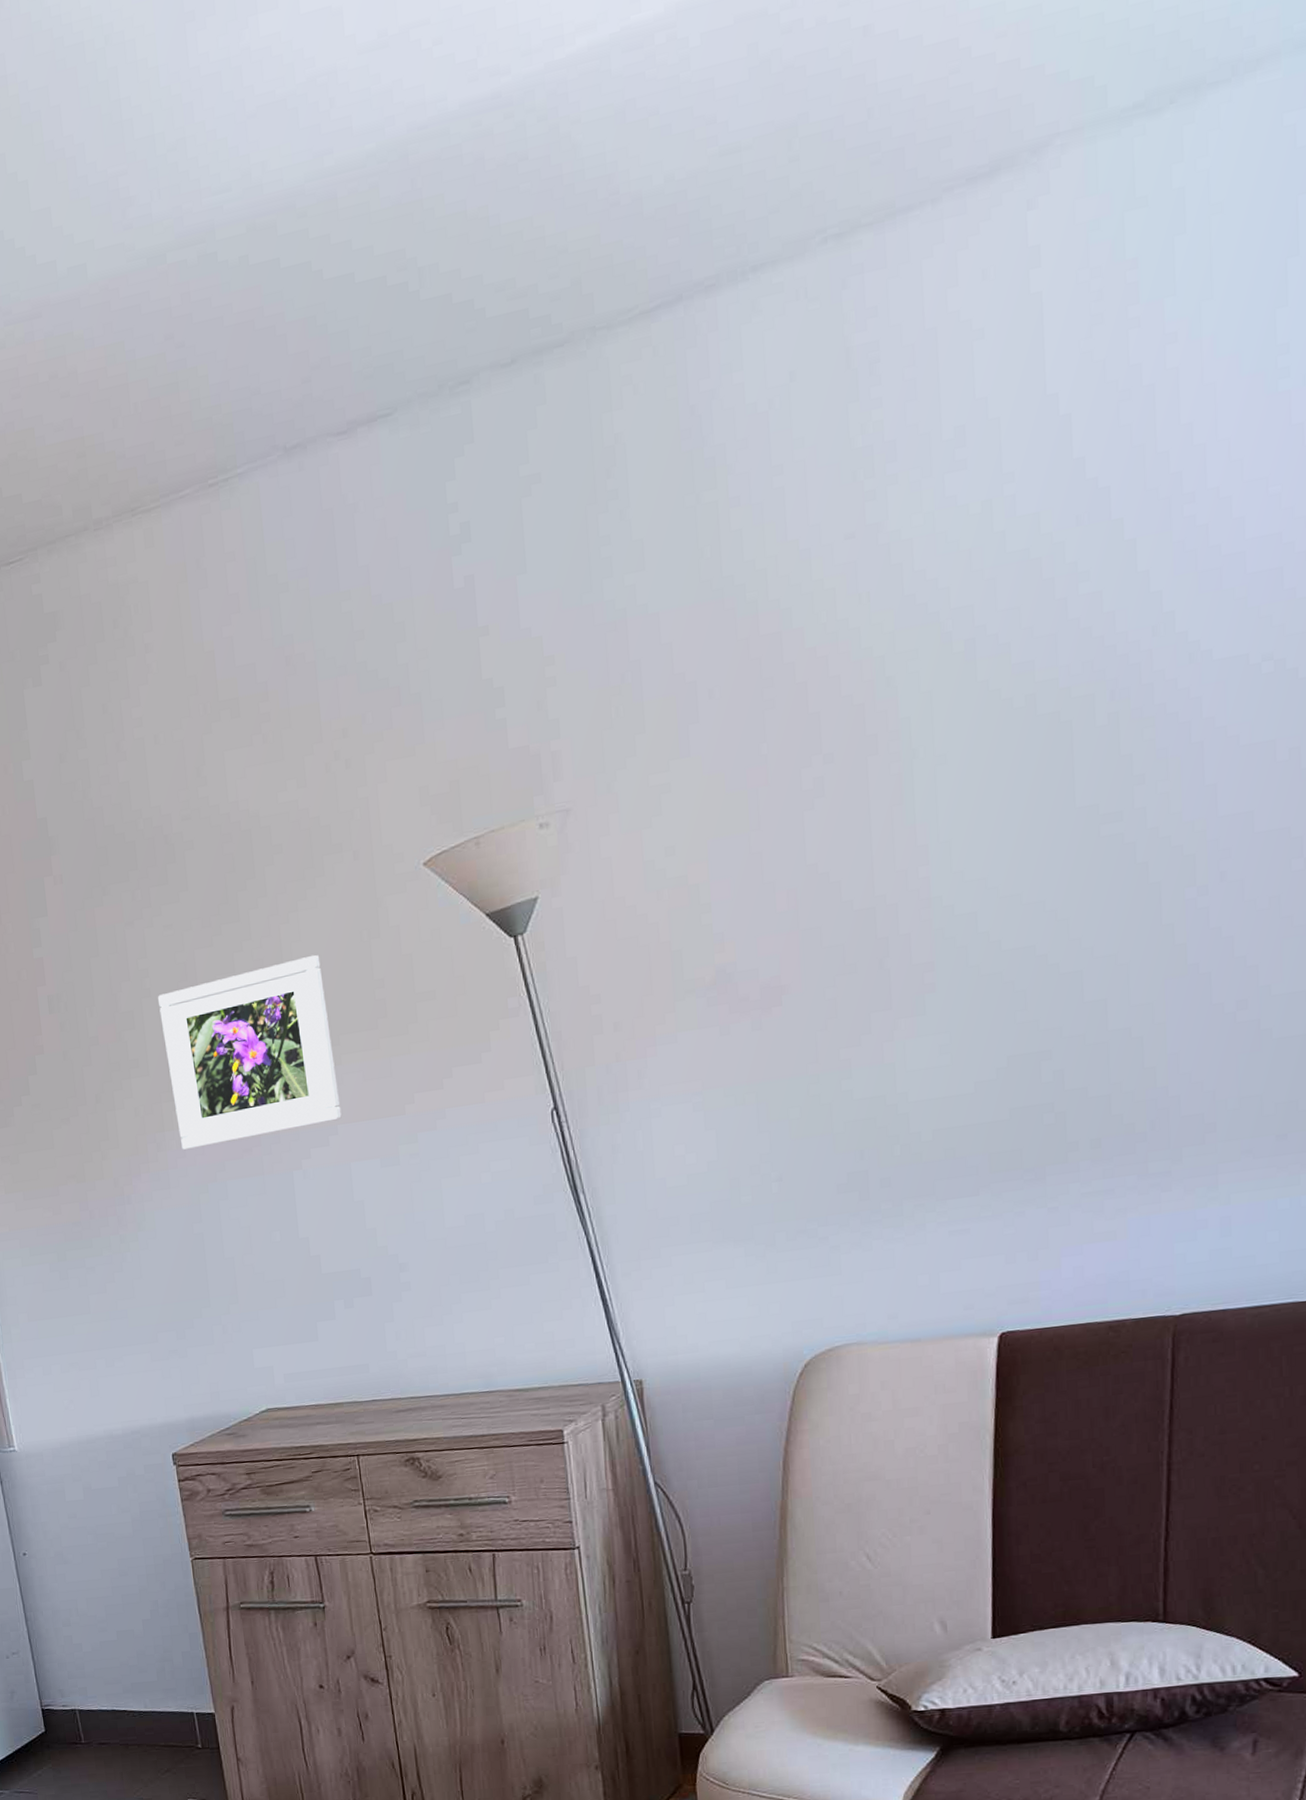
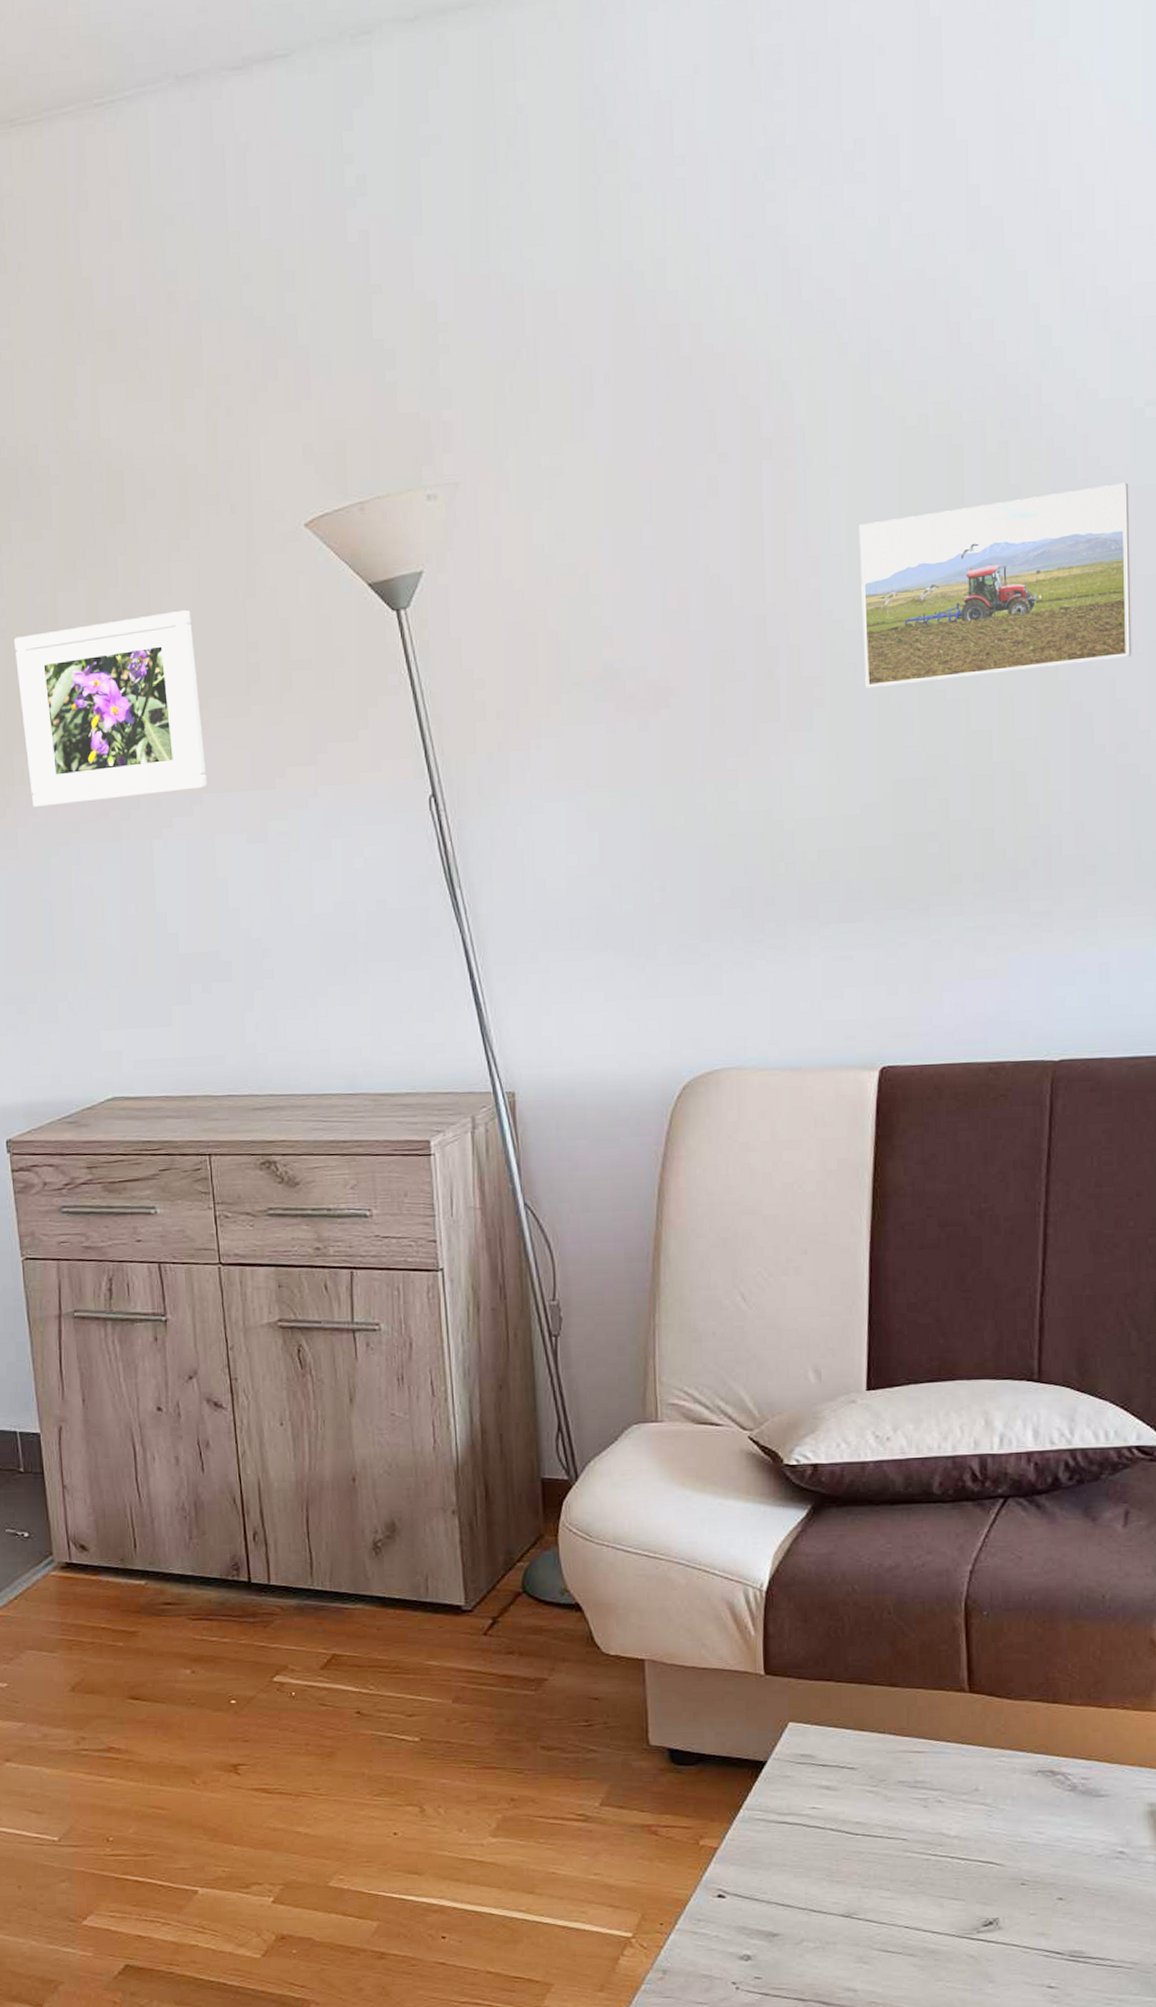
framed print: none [967,741,1251,970] -> present [858,483,1132,689]

